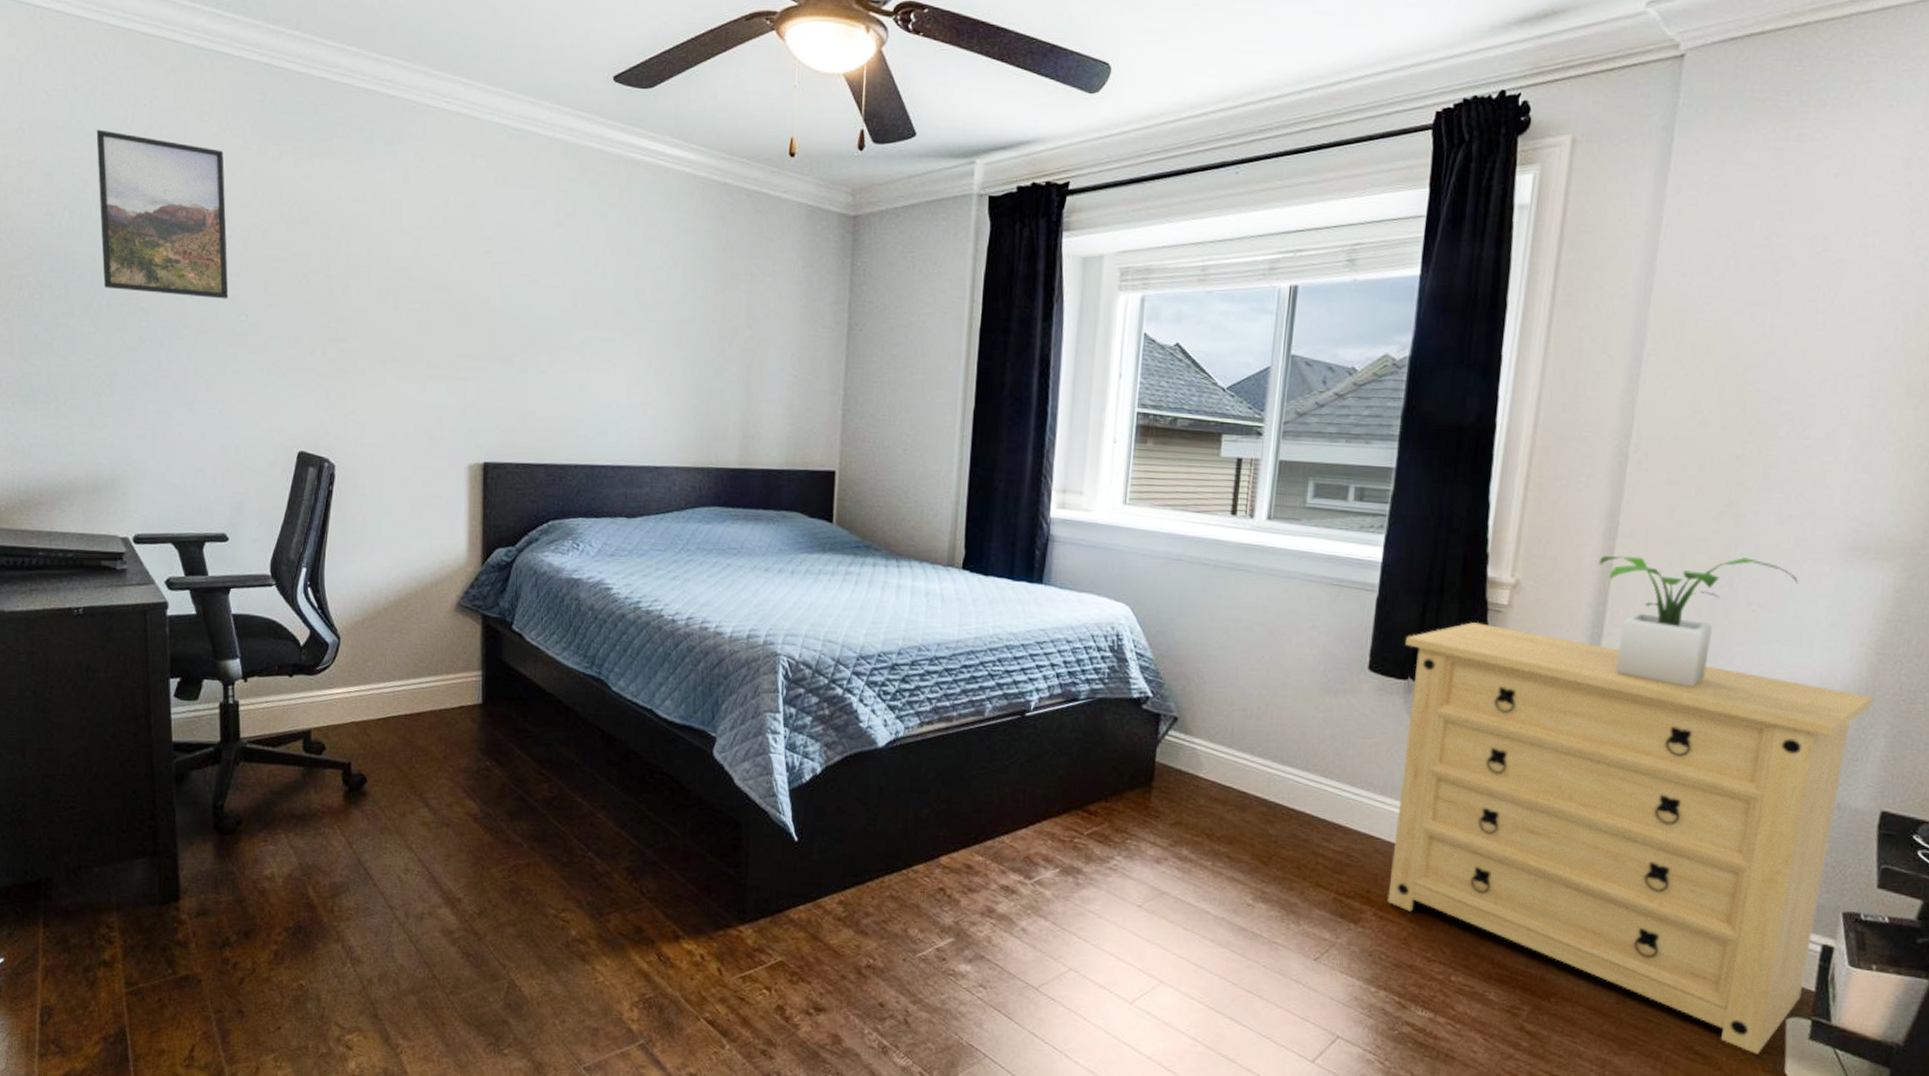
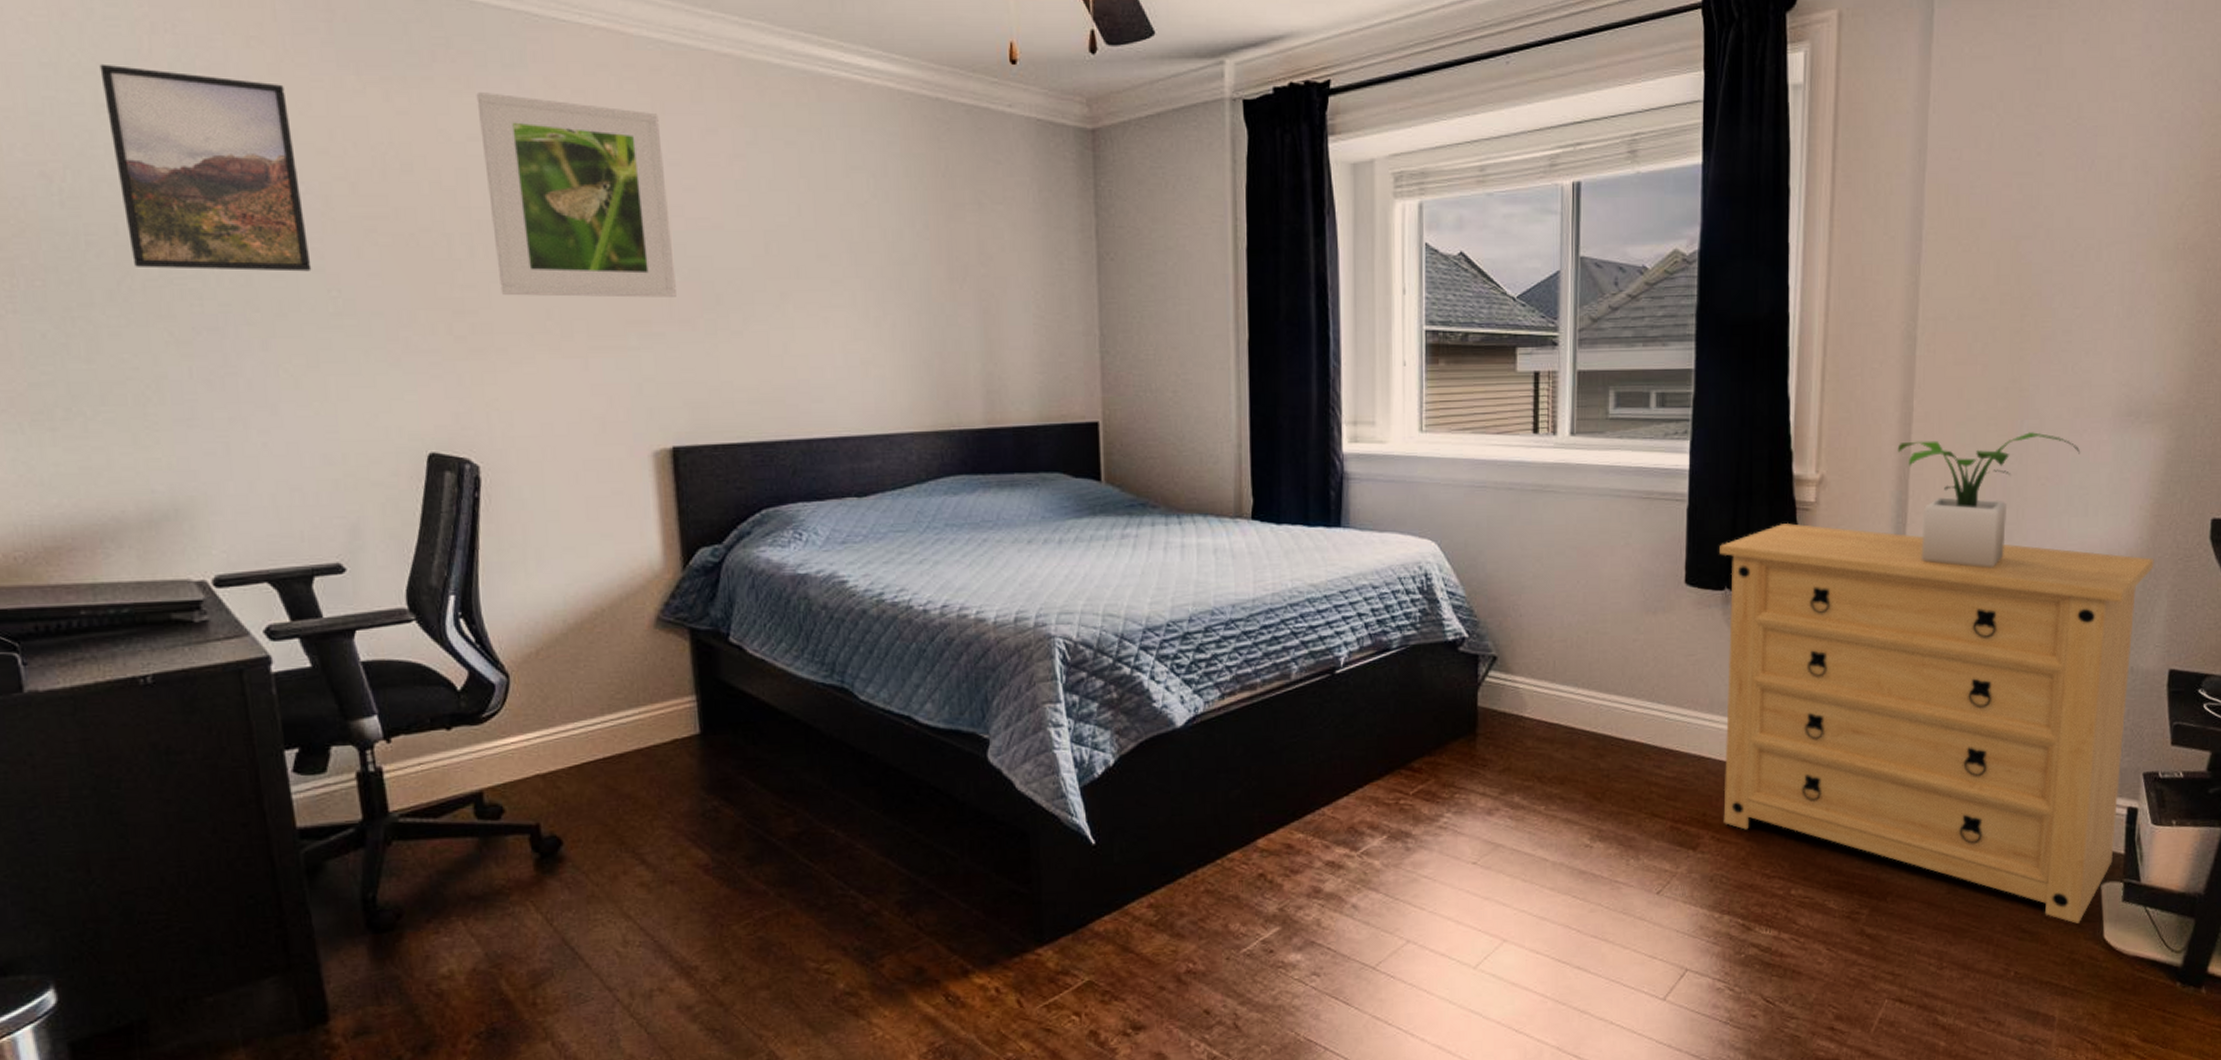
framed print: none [363,163,500,338] -> present [476,92,676,298]

